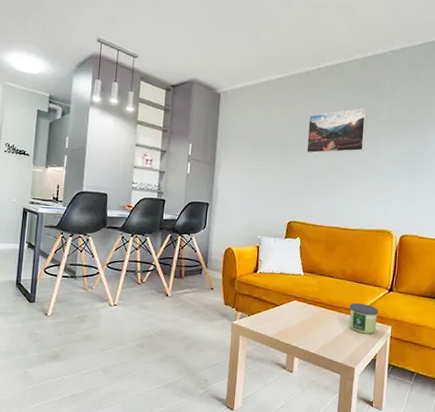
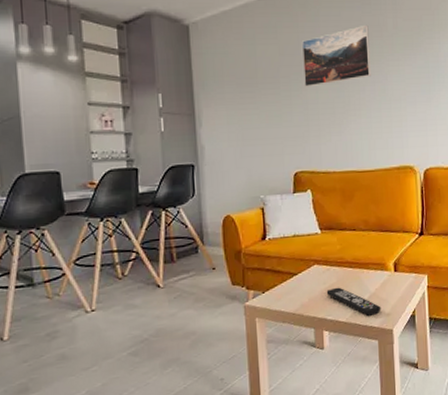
remote control: none [301,322,347,352] -> present [326,287,381,316]
candle: present [349,302,379,334] -> none [378,254,412,289]

